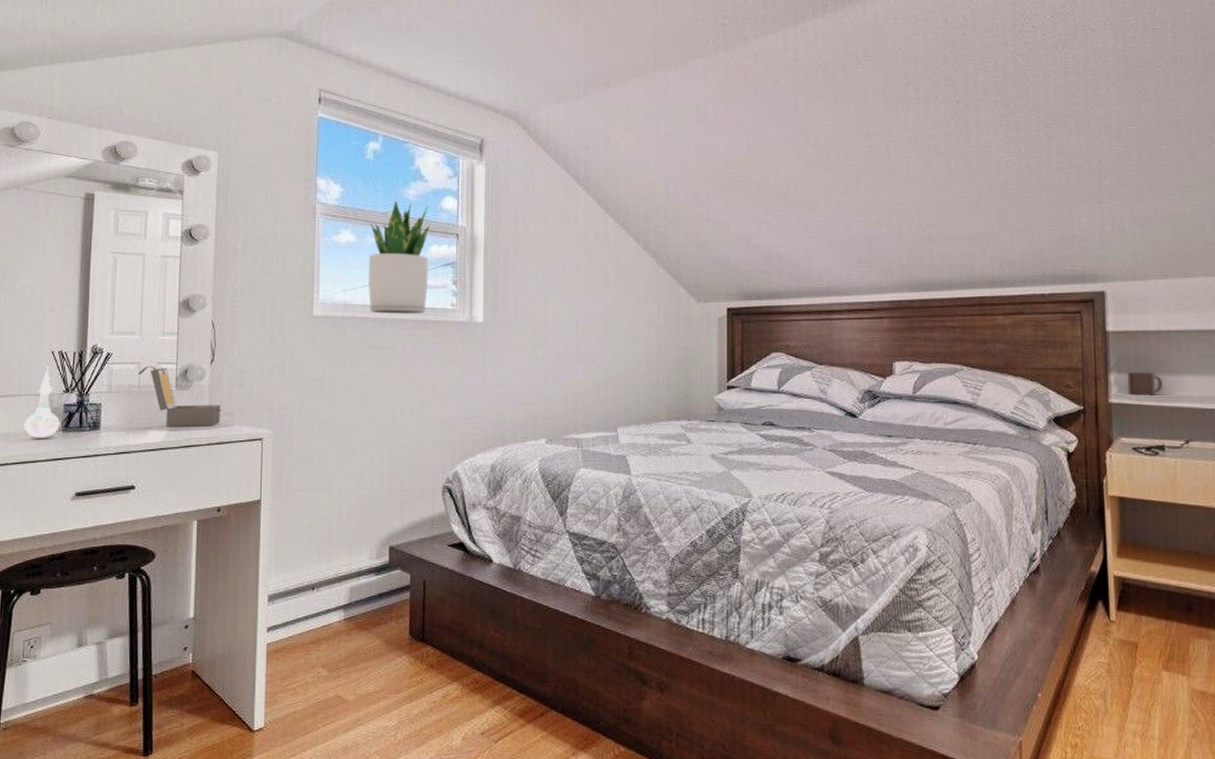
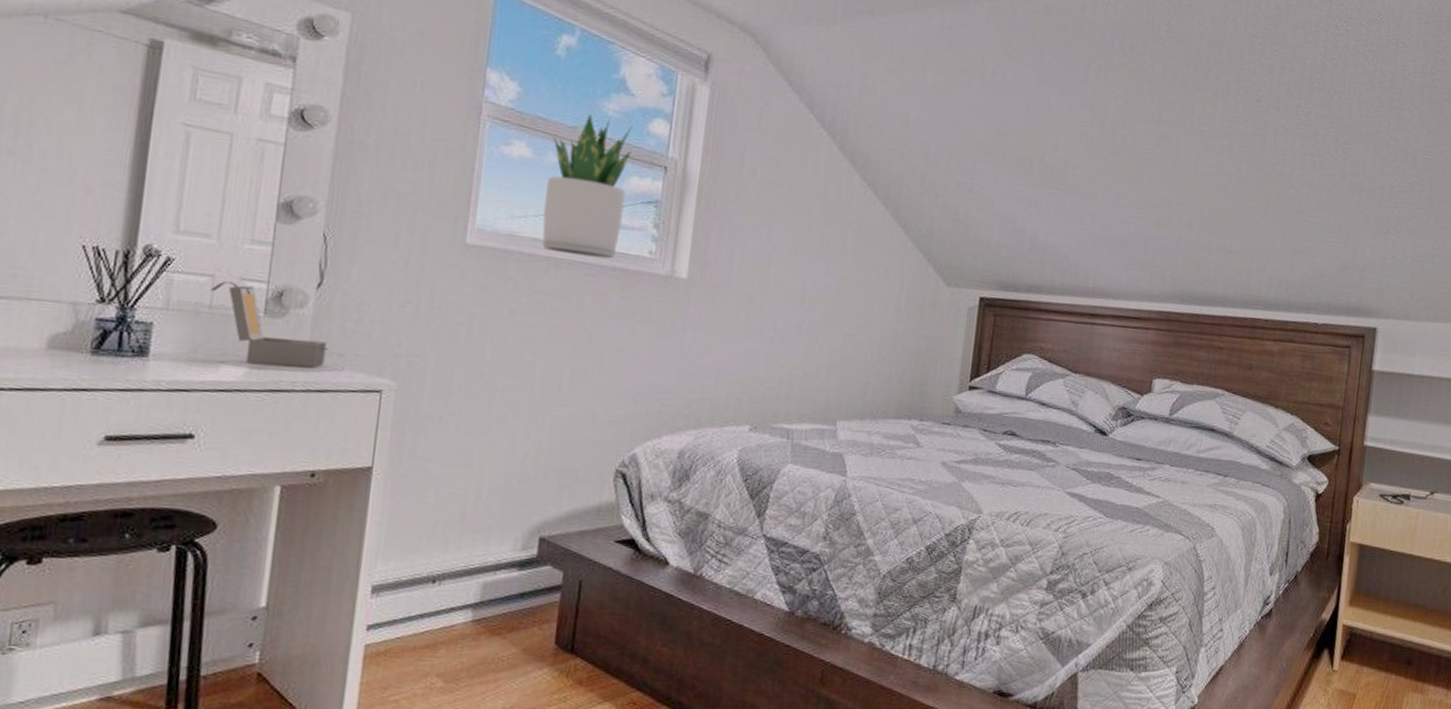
perfume bottle: present [24,367,61,438] -> none [31,265,89,361]
mug: present [1127,372,1163,396] -> none [1384,416,1418,443]

